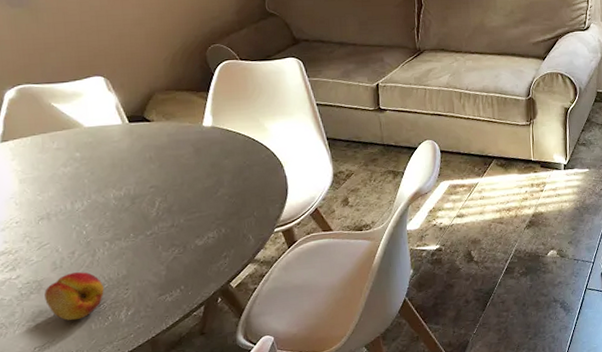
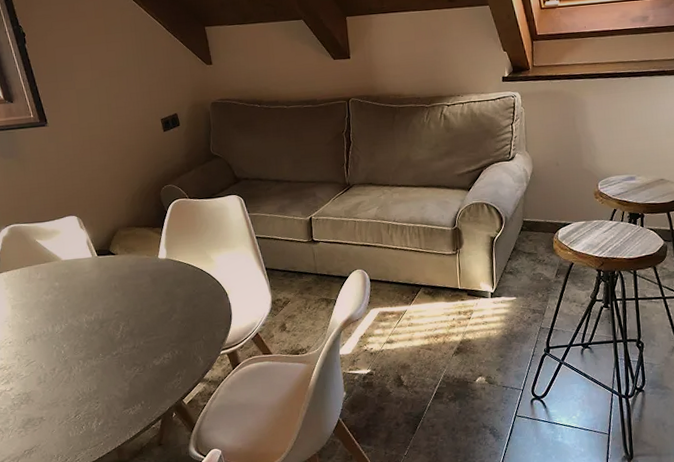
fruit: present [44,272,104,321] -> none [32,386,79,429]

